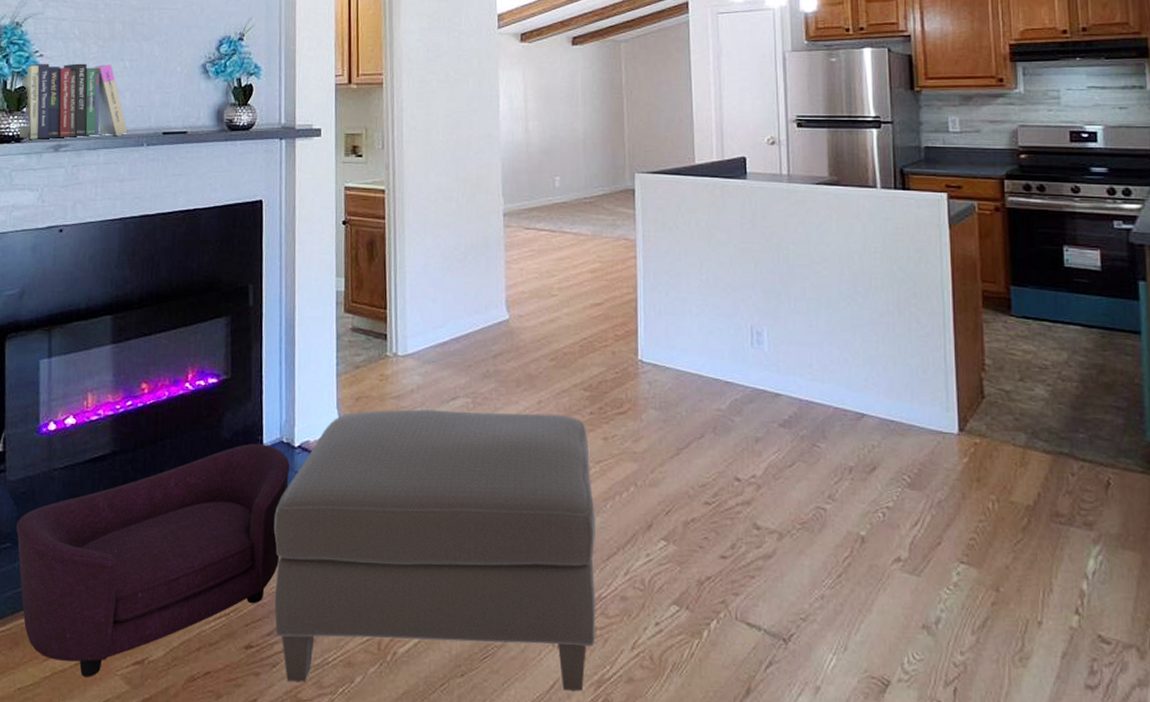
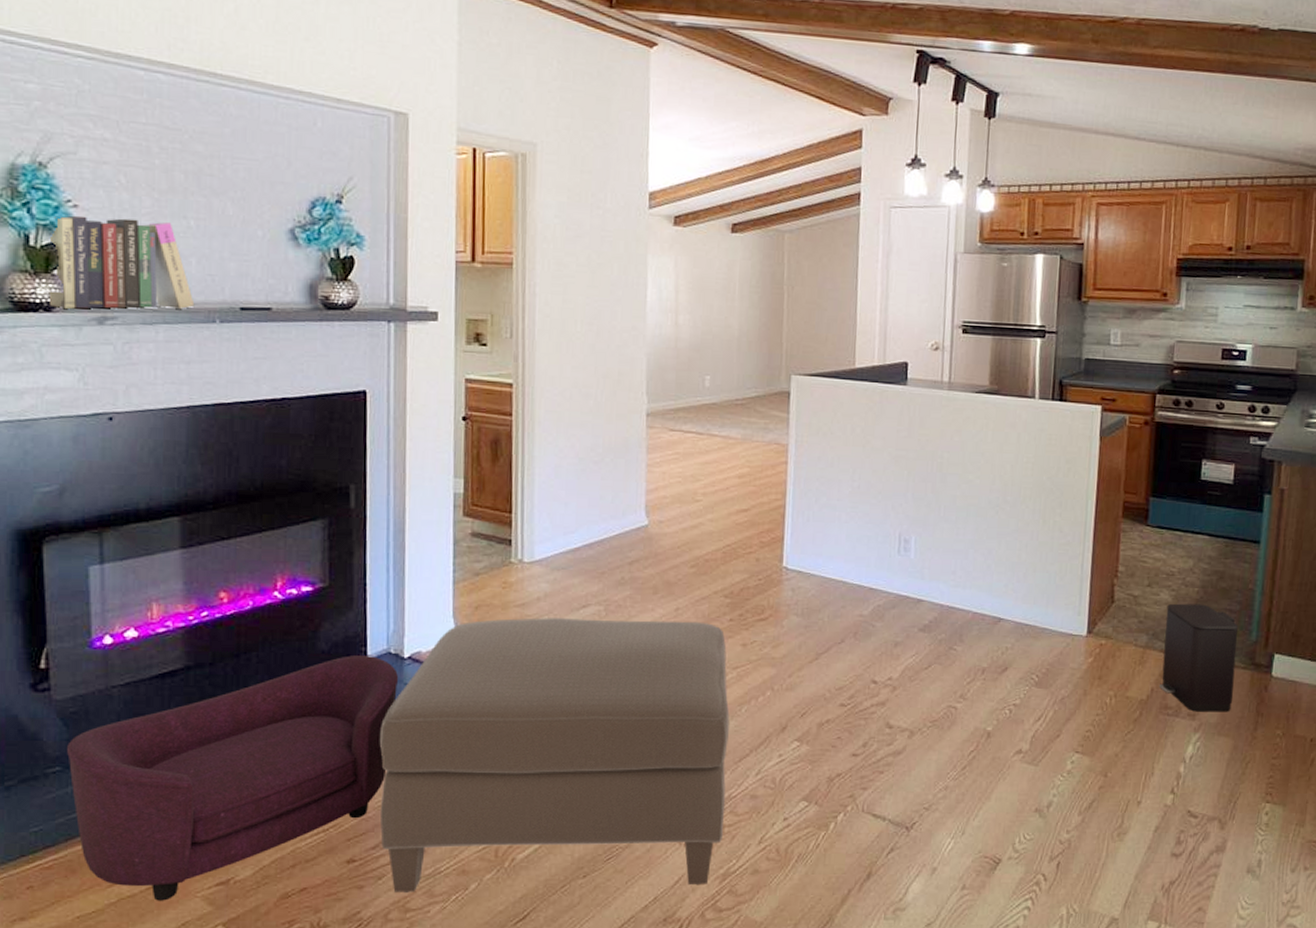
pedal bin: none [1044,399,1135,522] -> present [1159,603,1238,712]

